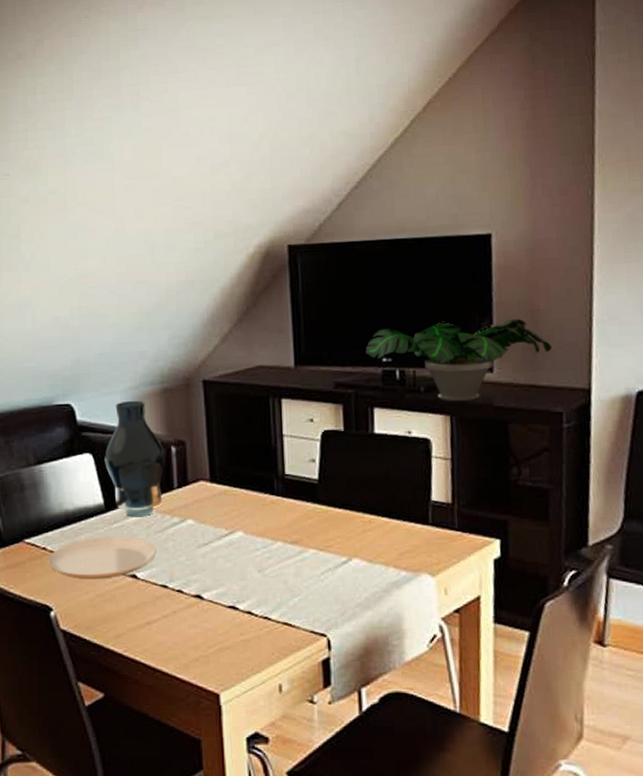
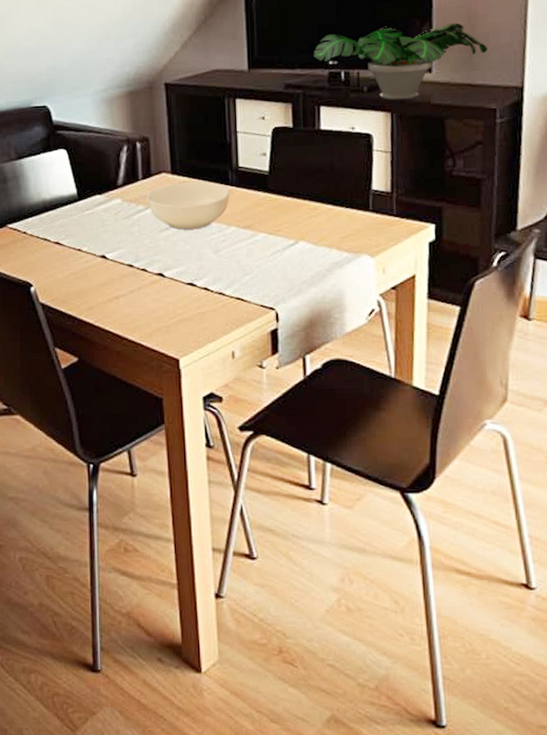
plate: present [48,536,157,580] -> none [28,222,124,260]
vase: present [104,400,166,517] -> none [77,101,131,205]
bowl: none [182,491,277,546] -> present [146,182,231,230]

